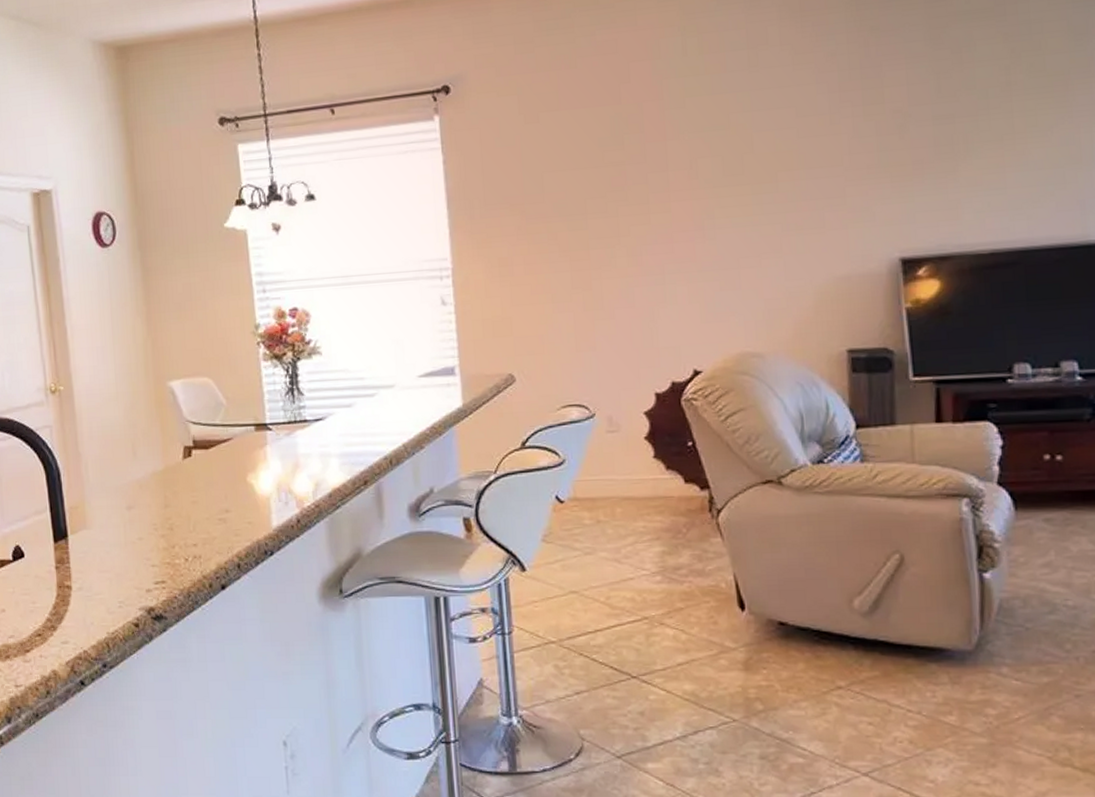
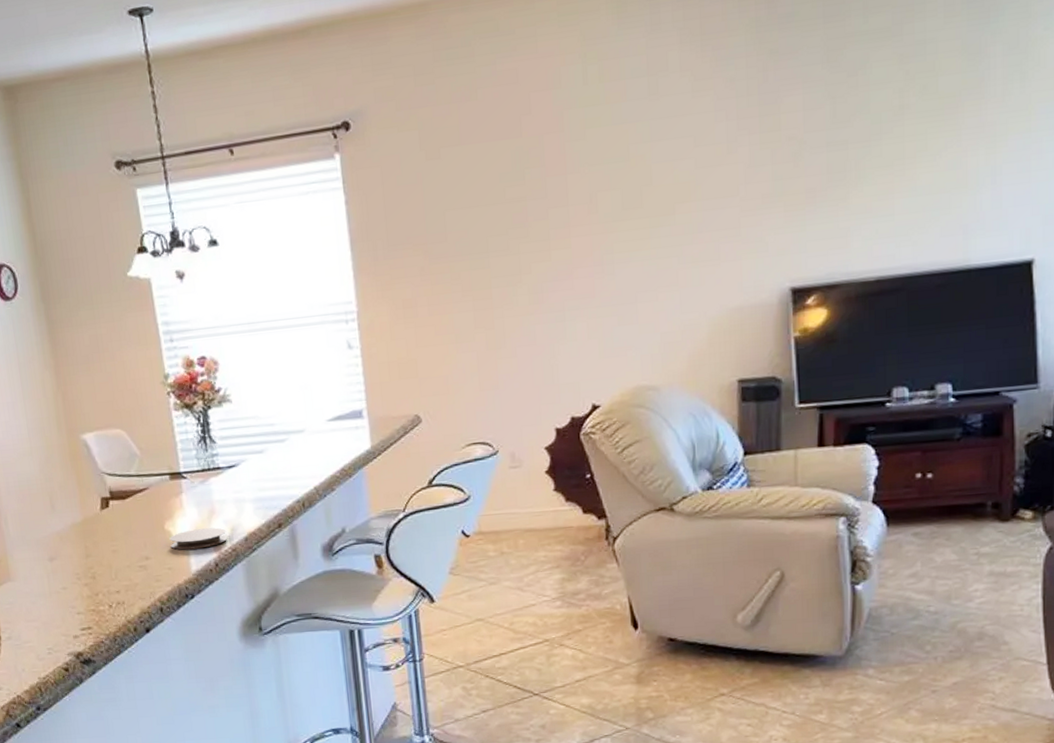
coaster: none [251,482,310,504] -> present [169,527,227,550]

